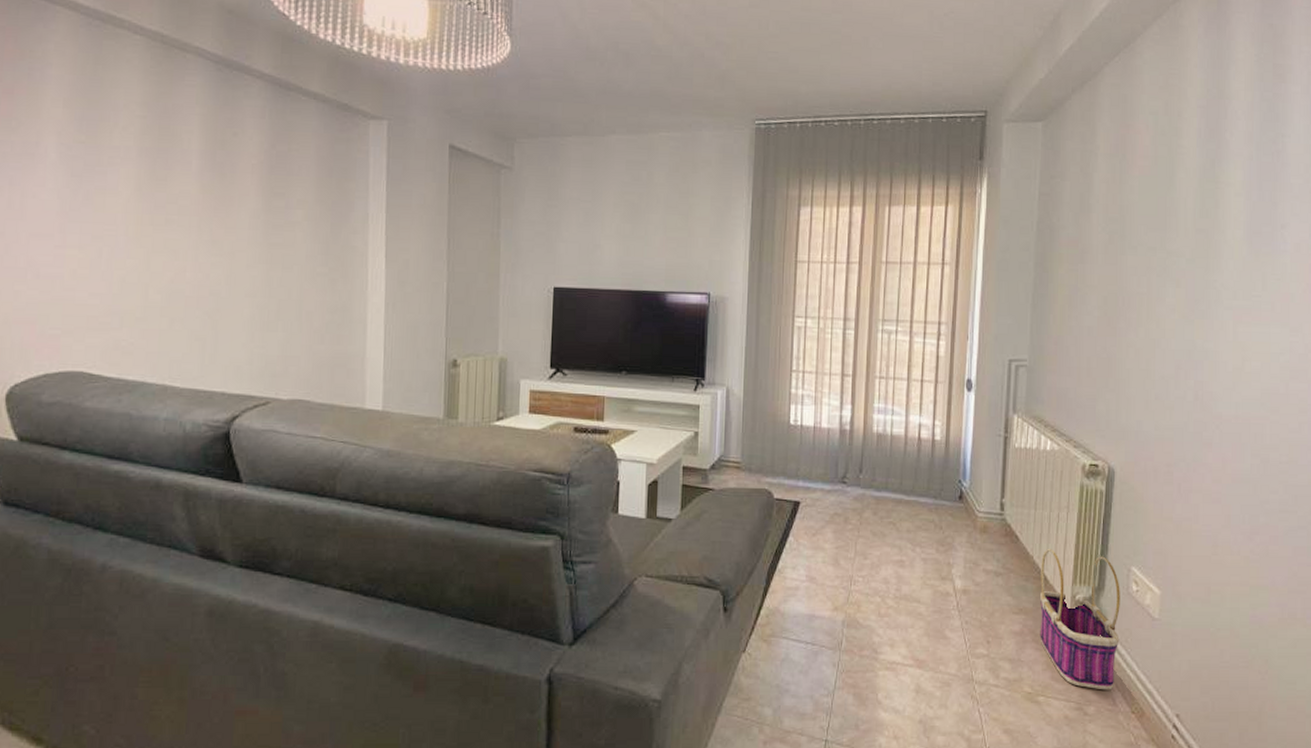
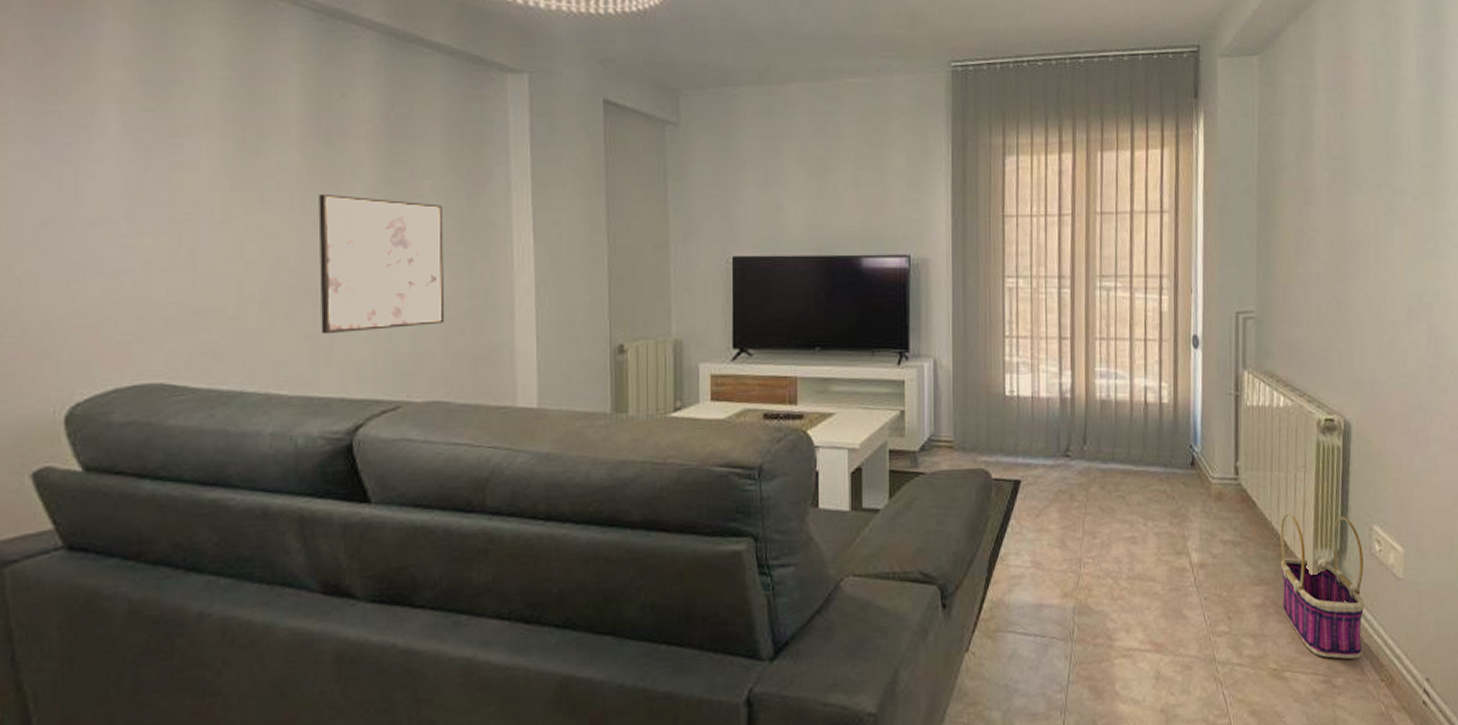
wall art: none [208,217,311,338] -> present [318,193,445,335]

